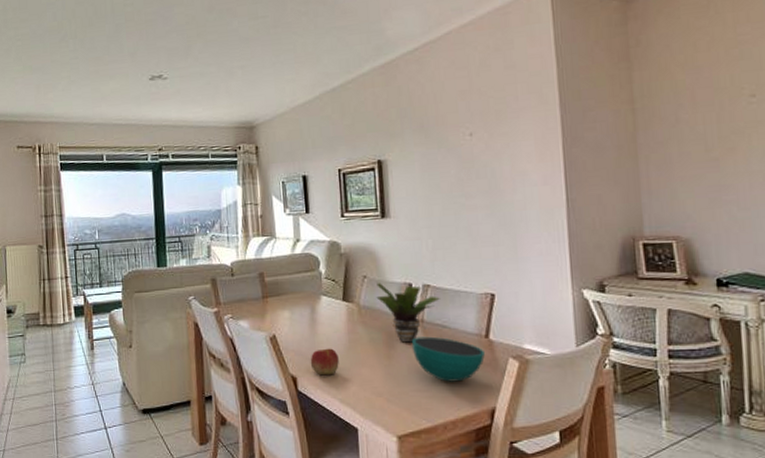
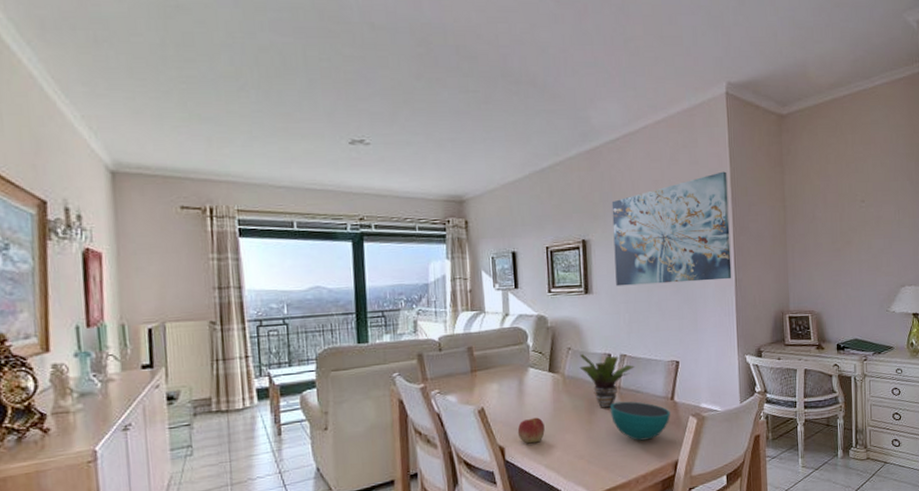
wall art: none [410,73,562,210] -> present [611,171,732,286]

